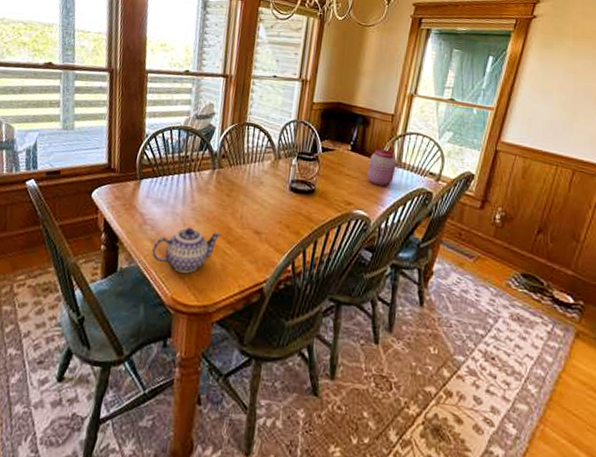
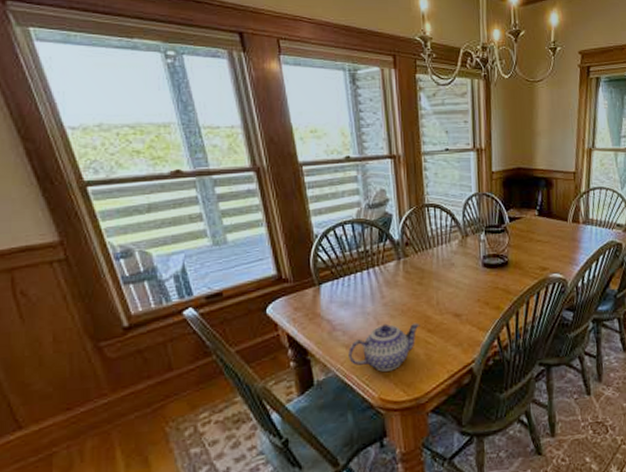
jar: present [367,149,396,187] -> none [557,209,585,247]

